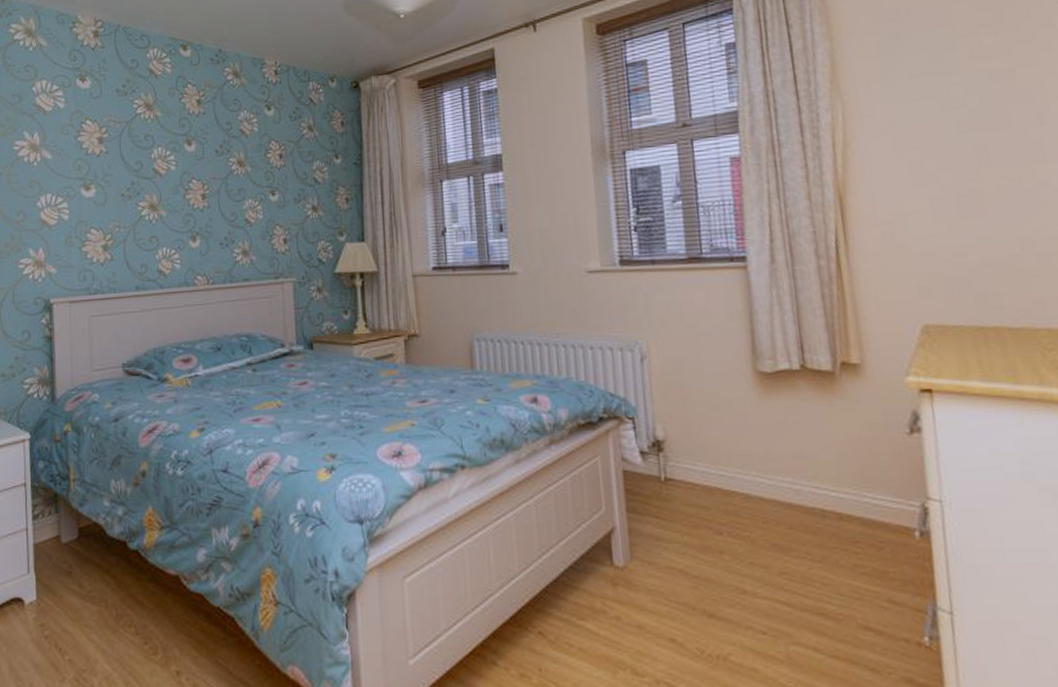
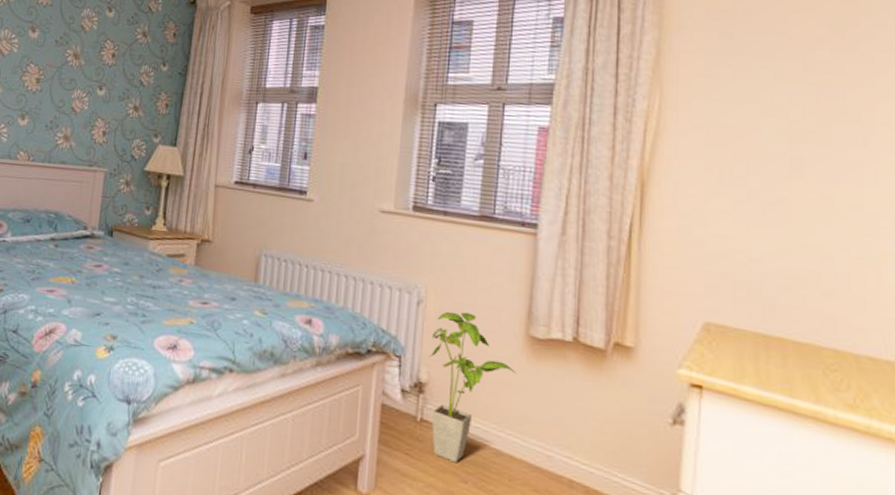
house plant: none [661,359,752,517] -> present [428,311,517,463]

